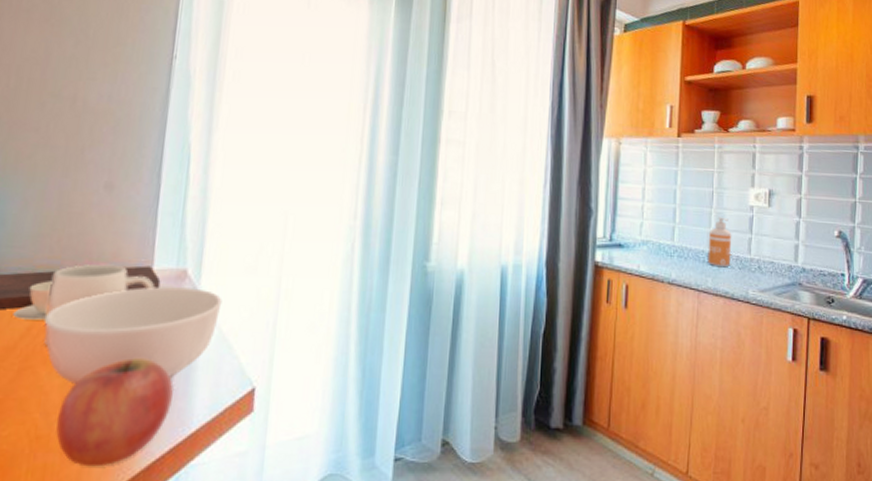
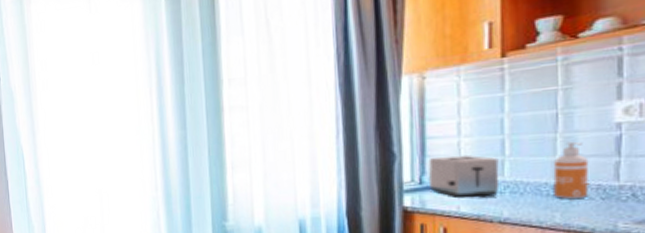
toaster: none [618,217,671,258] -> present [429,155,499,197]

